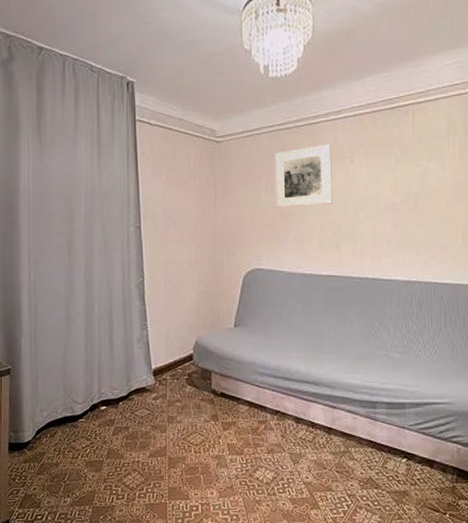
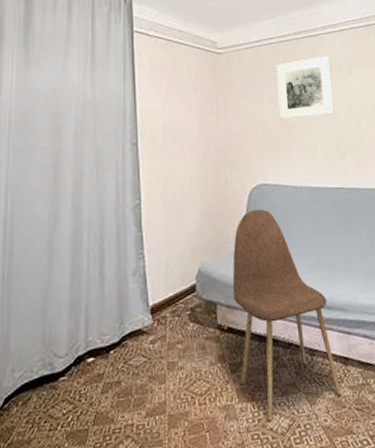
chair: none [226,292,323,473] -> present [232,209,342,422]

